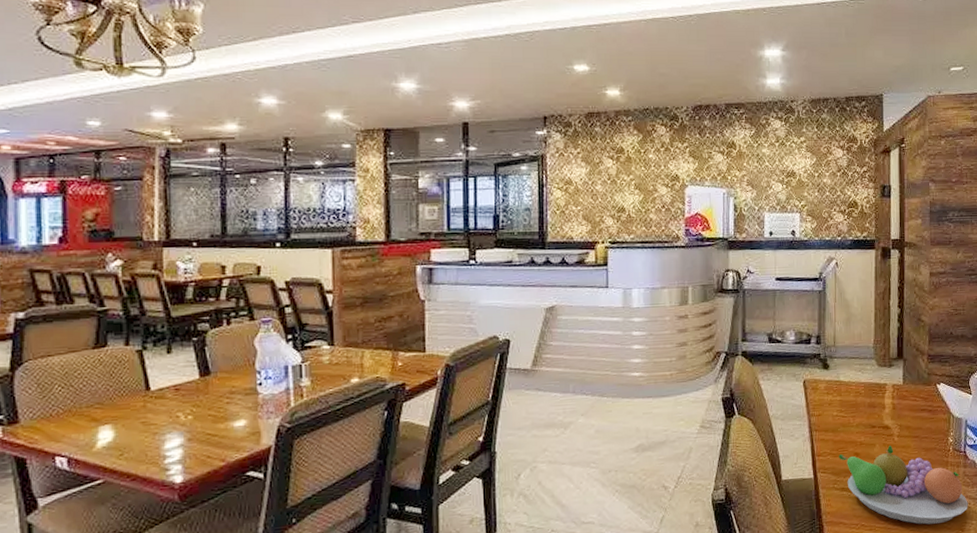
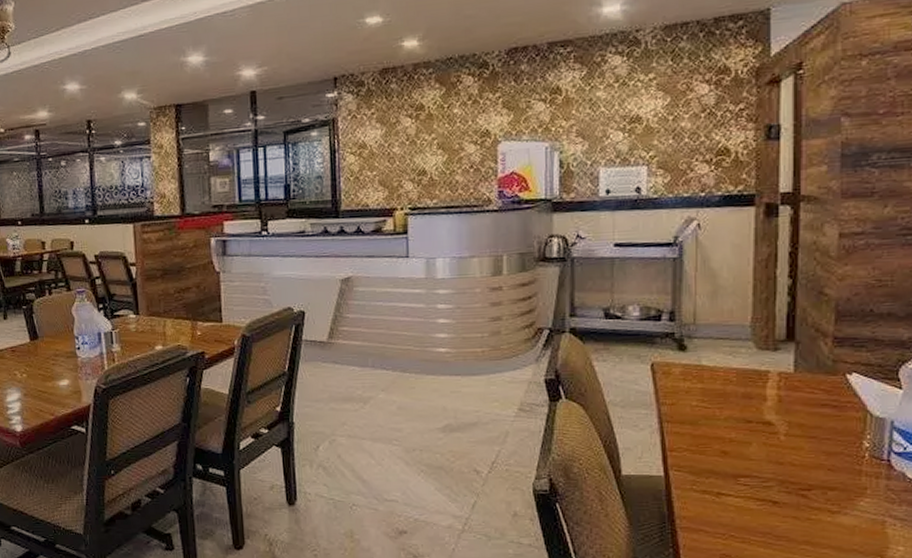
fruit bowl: present [839,445,968,525] -> none [699,444,892,544]

